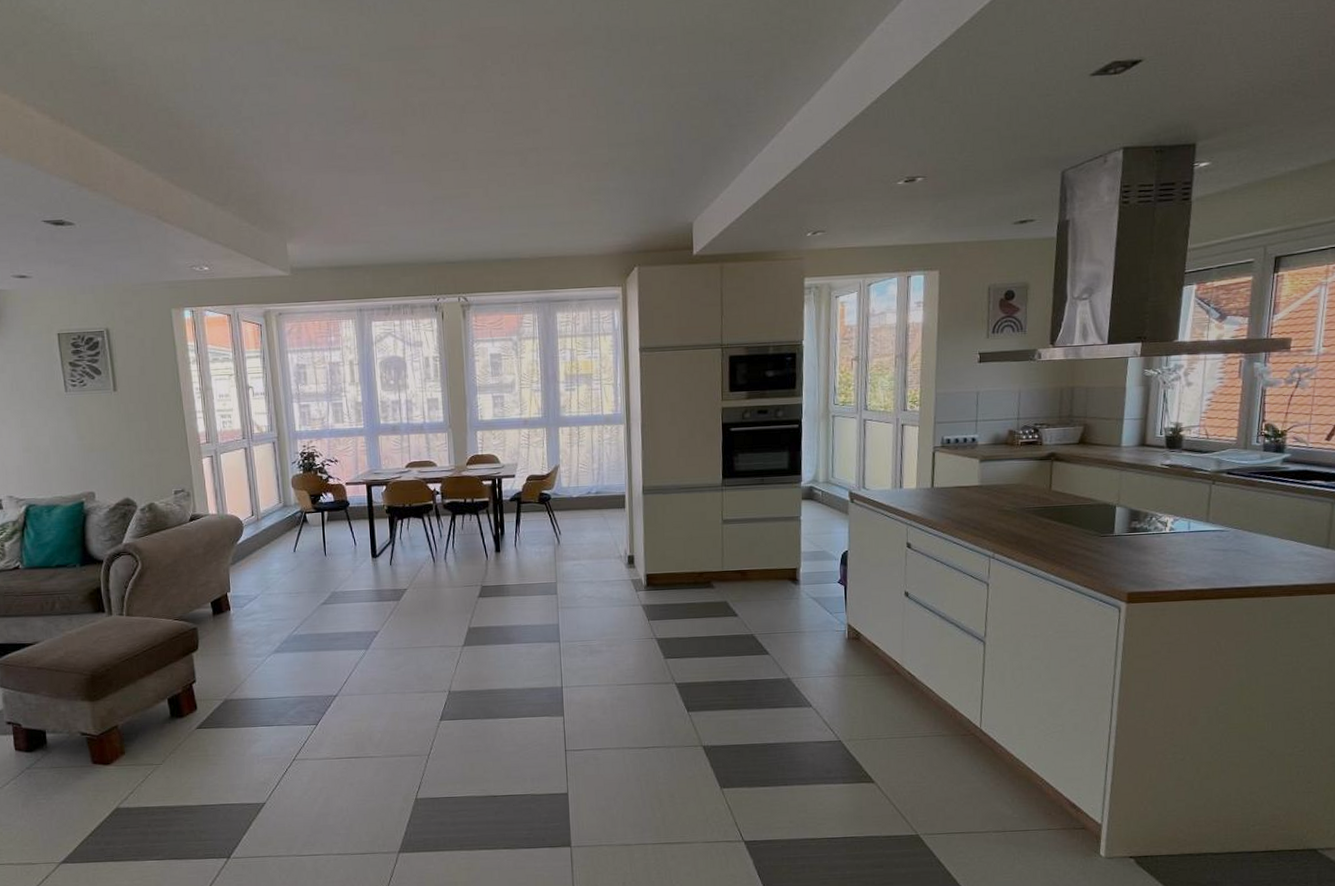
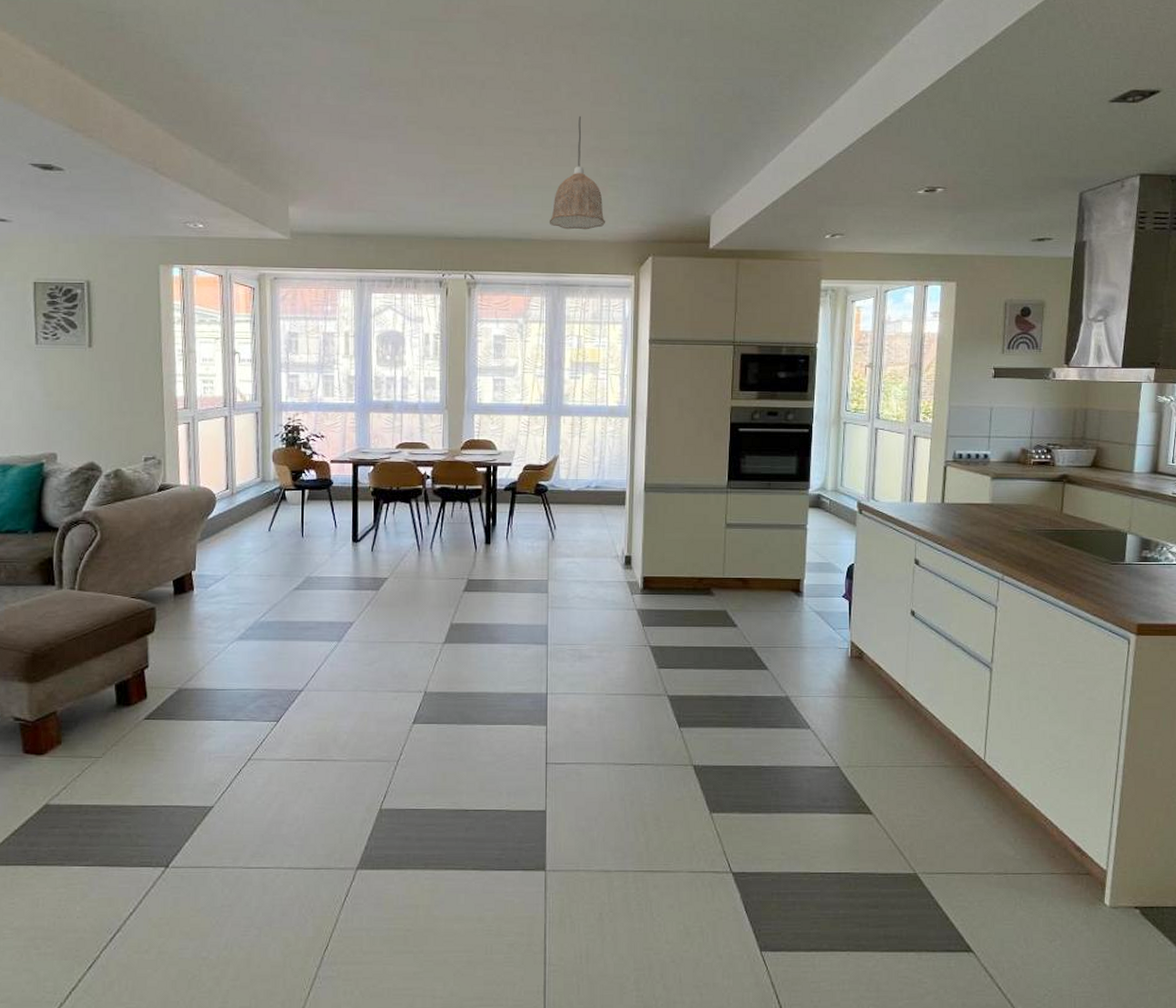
pendant lamp: none [536,133,591,247] -> present [550,116,606,230]

